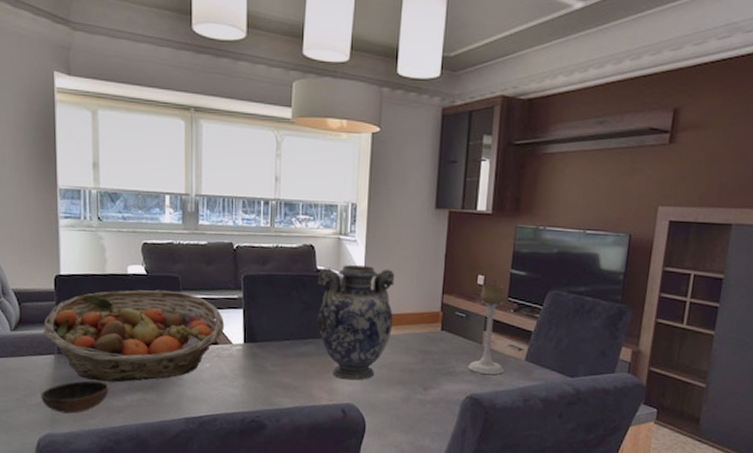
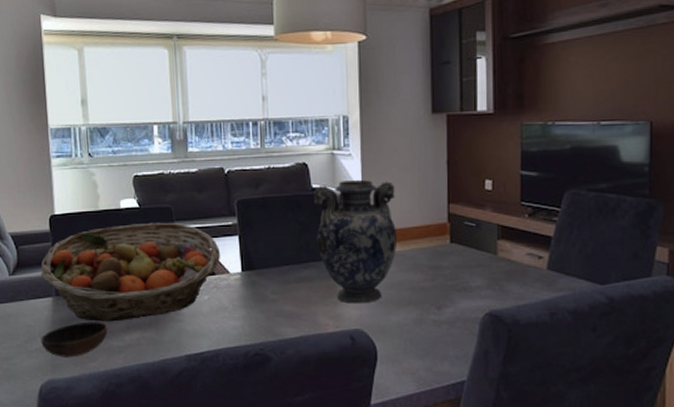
candle holder: present [468,284,505,375] -> none [484,188,524,288]

